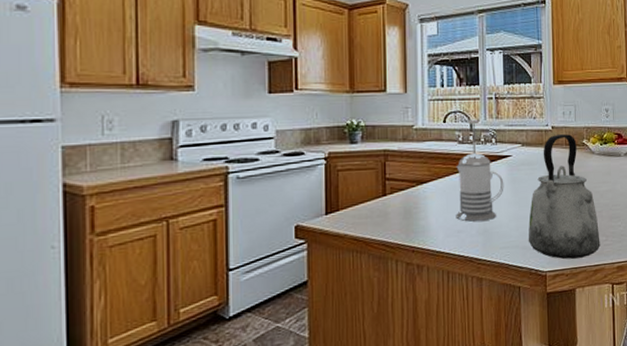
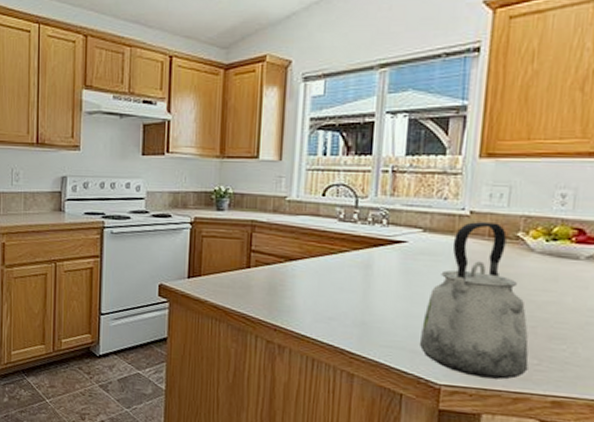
french press: present [456,119,504,222] -> none [328,194,394,312]

